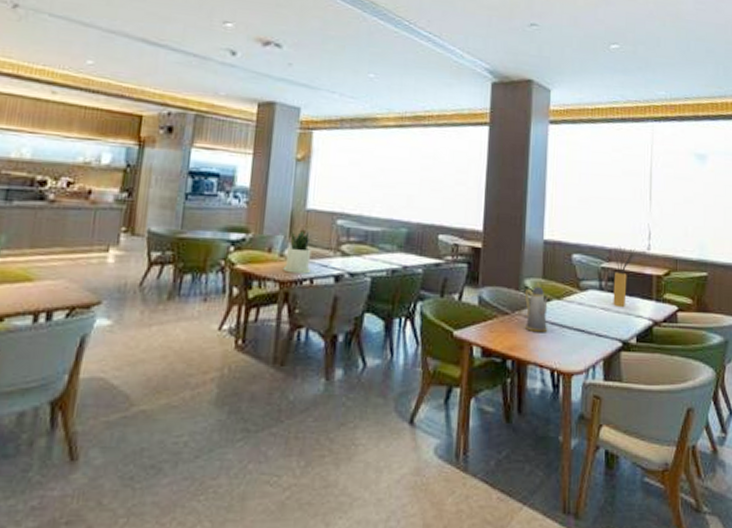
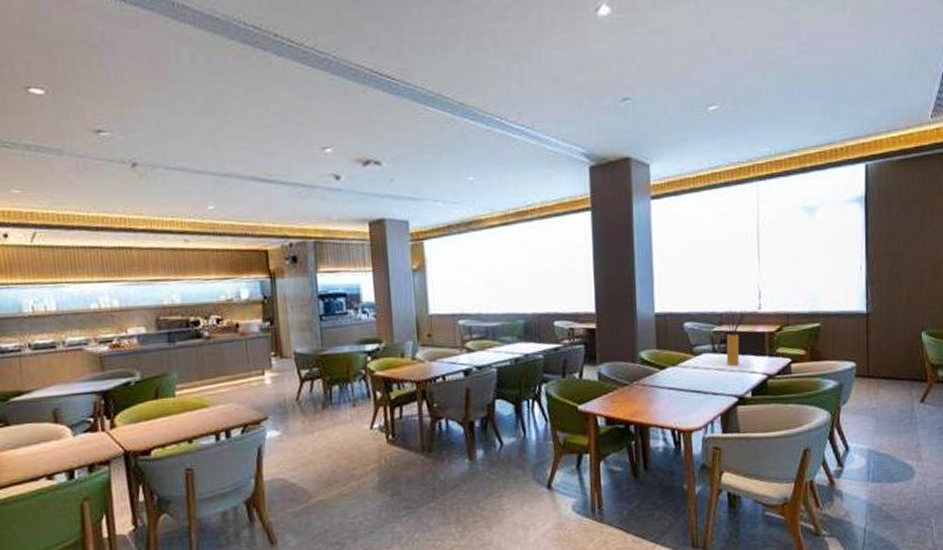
planter: present [282,231,312,274] -> none [416,334,442,374]
coffee pot: present [524,281,552,333] -> none [640,352,668,398]

